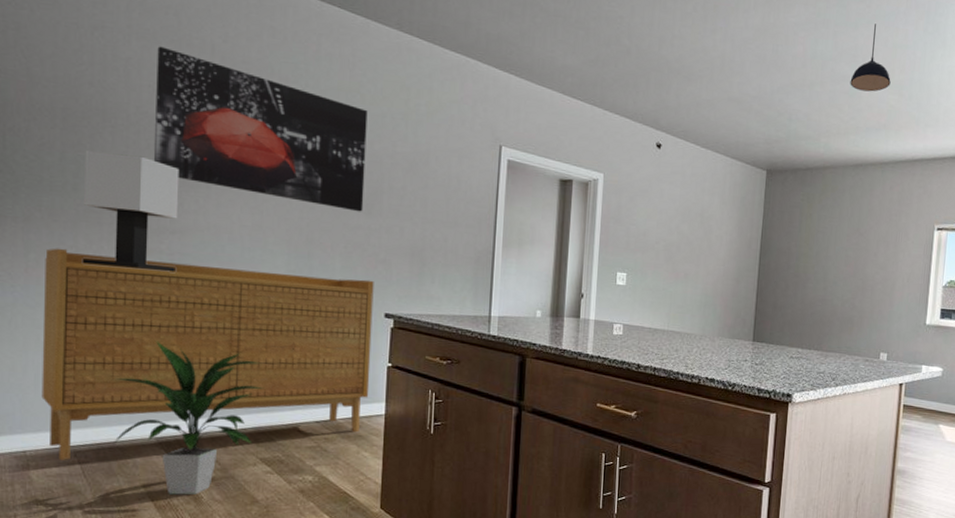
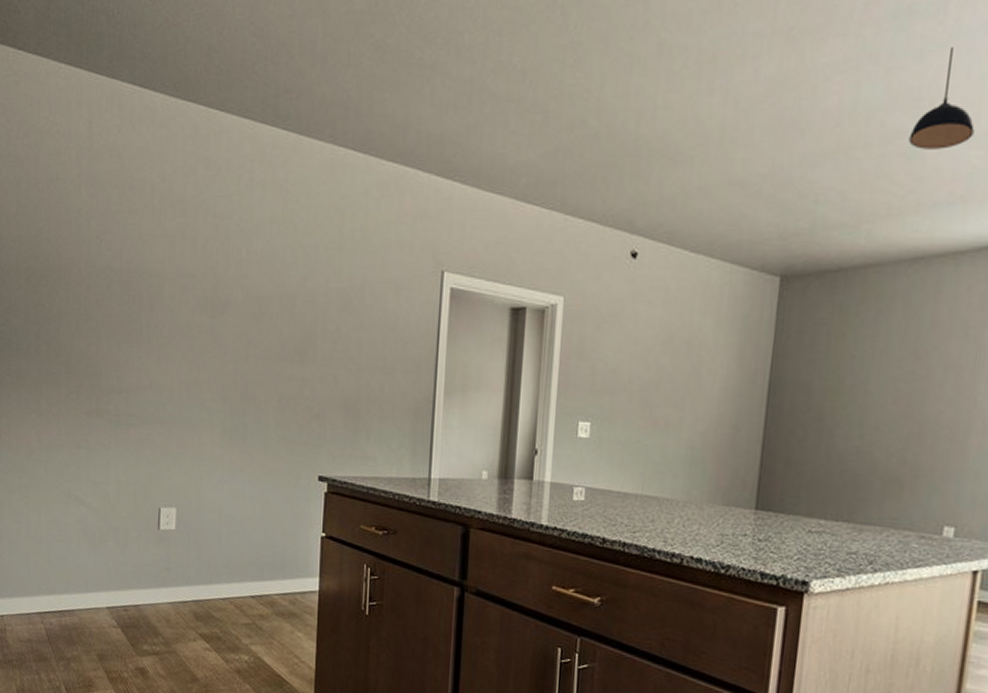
sideboard: present [41,248,374,460] -> none [14,412,308,627]
table lamp: present [82,151,180,272] -> none [44,311,125,434]
indoor plant: present [112,340,264,495] -> none [72,506,203,669]
wall art: present [153,46,368,212] -> none [101,193,301,361]

